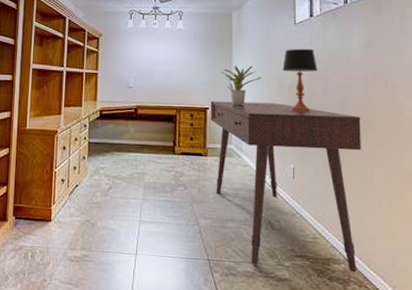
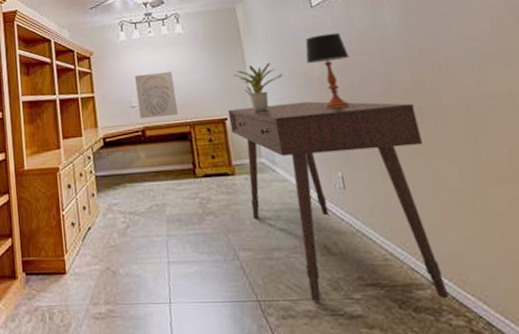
wall art: none [135,60,169,99] -> present [135,71,178,119]

